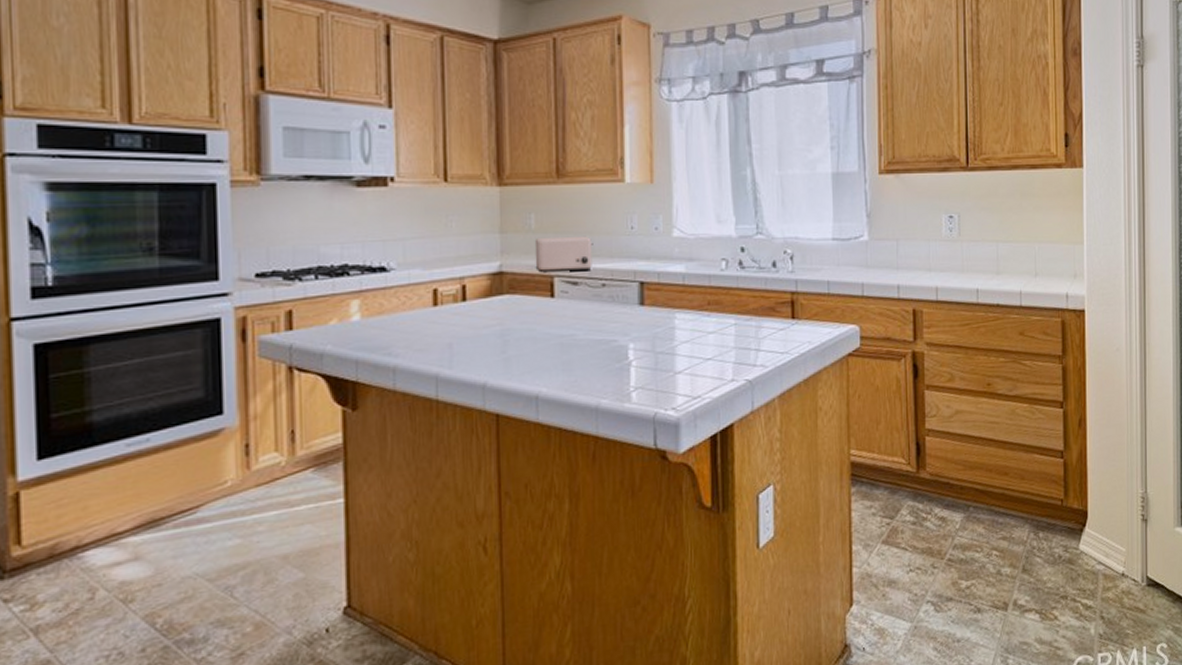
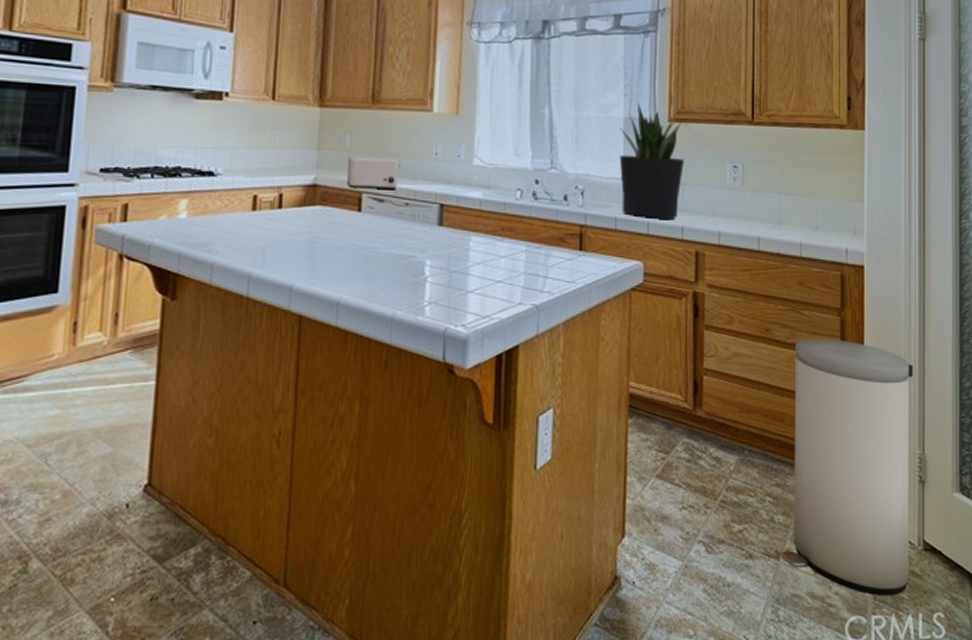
planter: none [828,155,897,280] -> present [619,102,684,221]
pedal bin: none [1009,386,1135,634] -> present [781,338,914,596]

